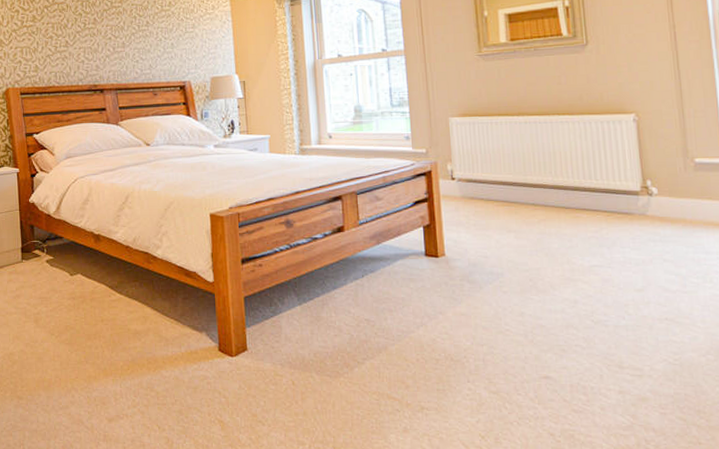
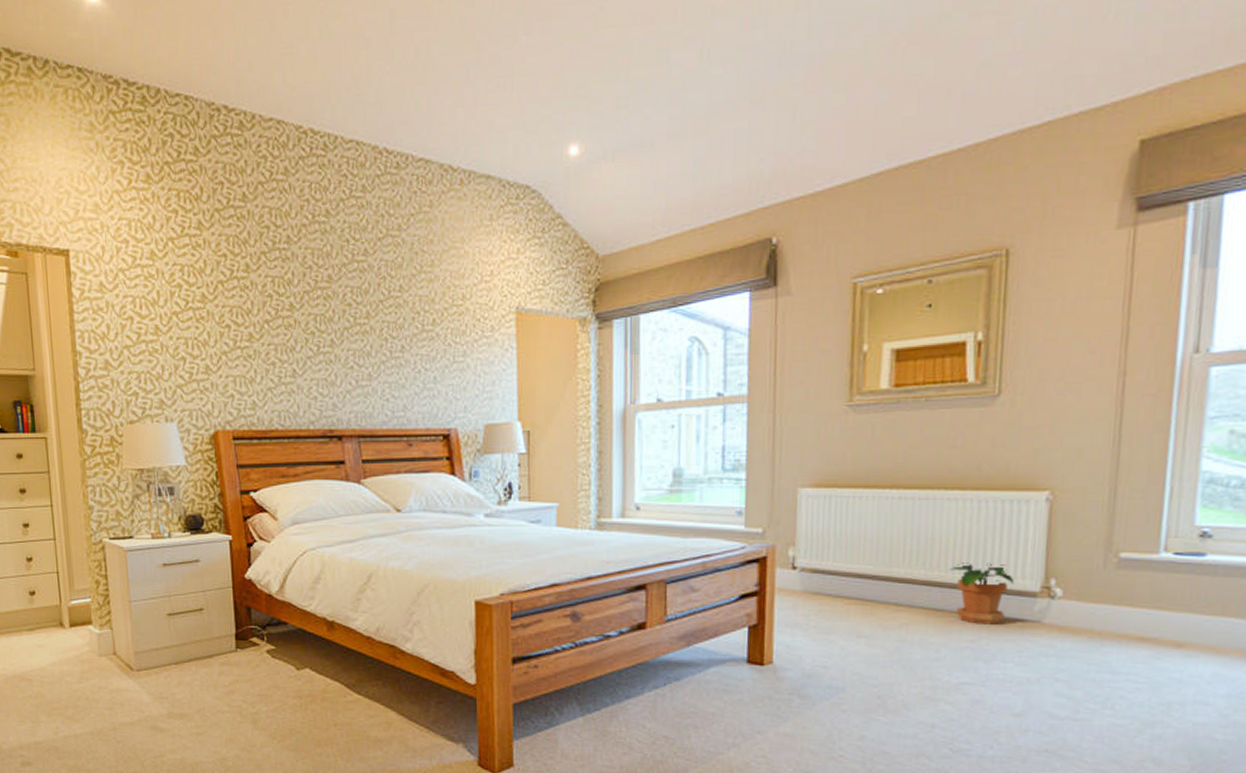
potted plant: none [569,170,621,218] -> present [948,563,1015,625]

